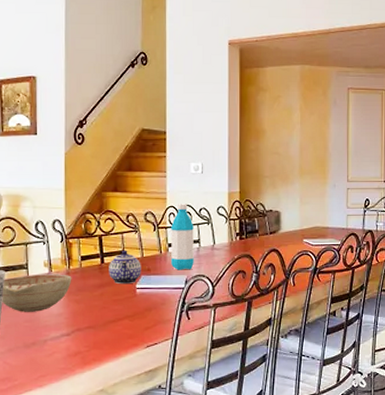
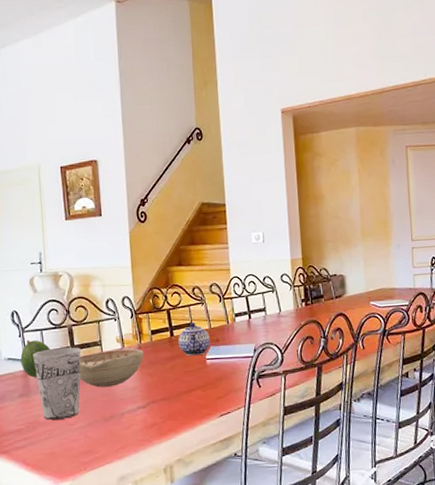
water bottle: present [171,204,194,270] -> none [236,273,261,339]

